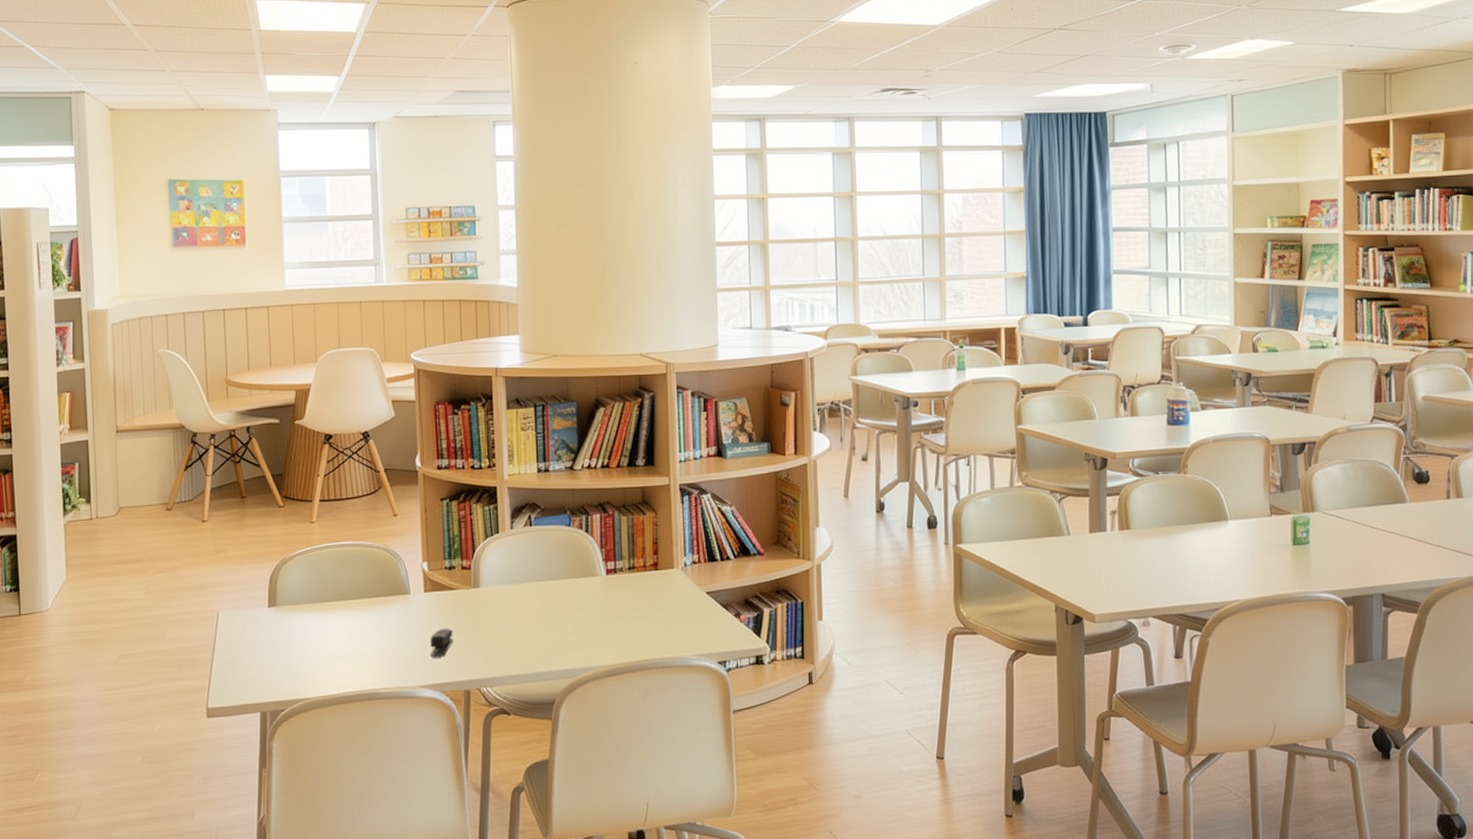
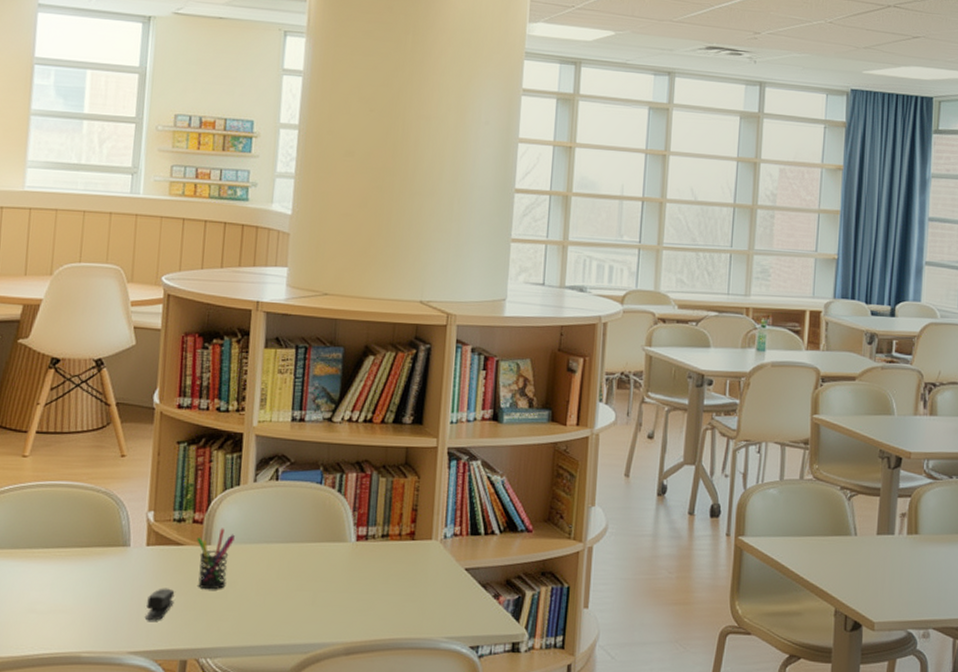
pen holder: none [467,572,499,627] -> present [197,528,235,590]

